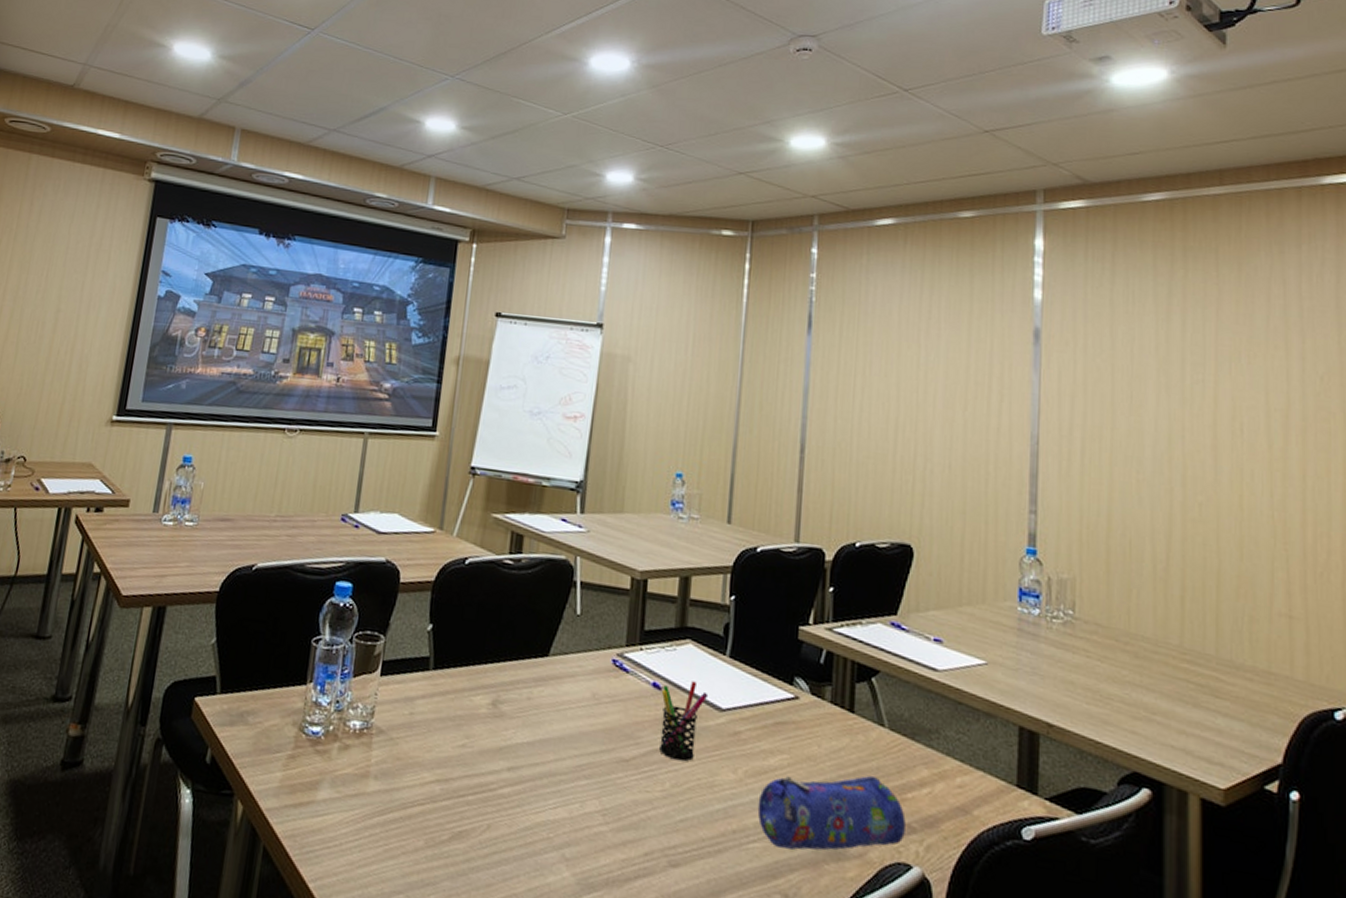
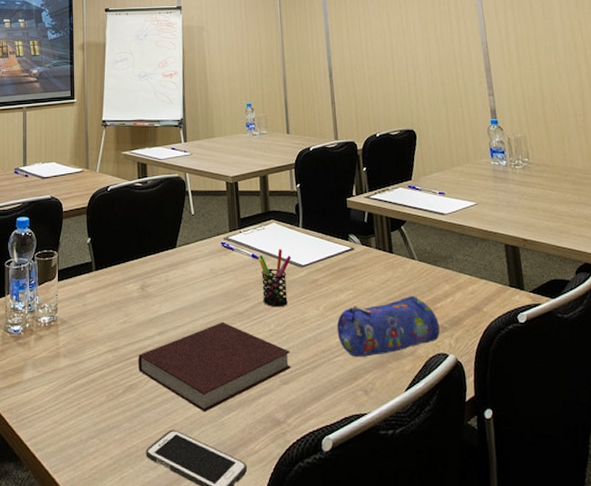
notebook: none [473,767,689,886] -> present [138,322,292,412]

